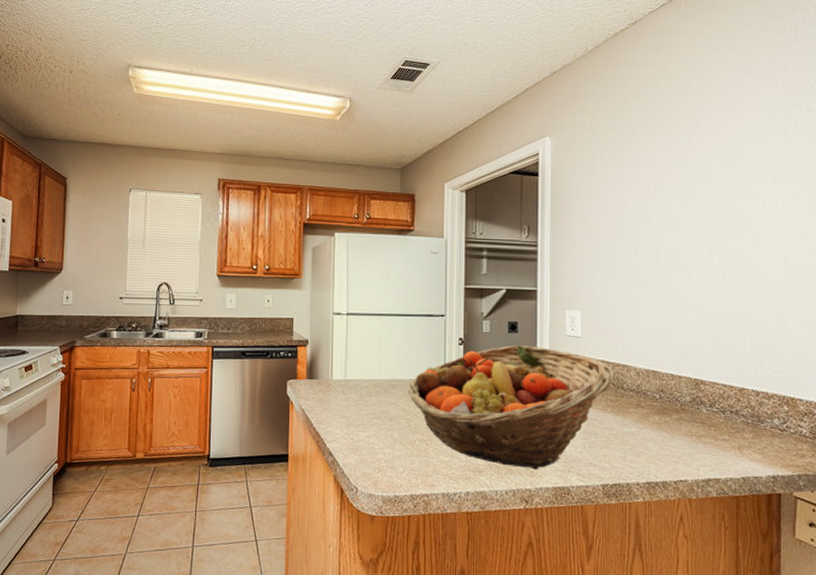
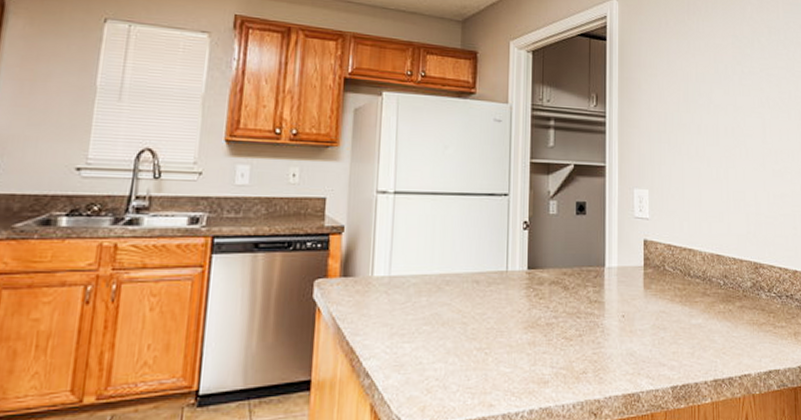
fruit basket: present [408,345,614,470] -> none [465,229,682,376]

